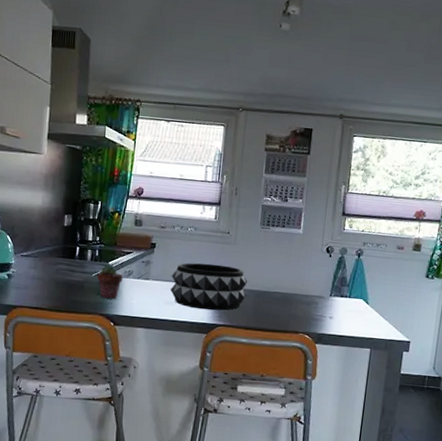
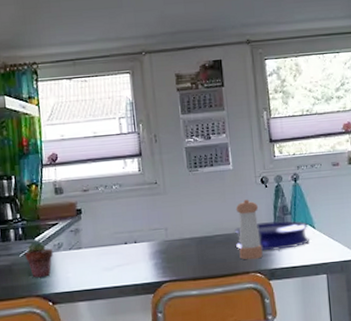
decorative bowl: present [170,262,248,311] -> none [104,217,188,269]
plate: none [291,288,363,319] -> present [234,220,310,251]
pepper shaker: none [292,264,320,322] -> present [235,199,263,260]

